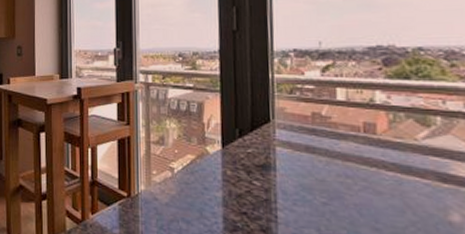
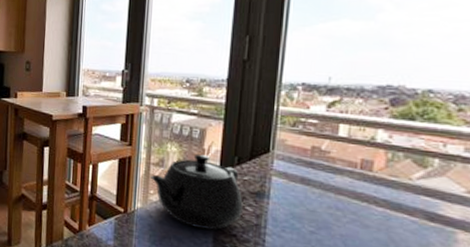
teapot: none [151,128,250,209] -> present [149,153,243,230]

